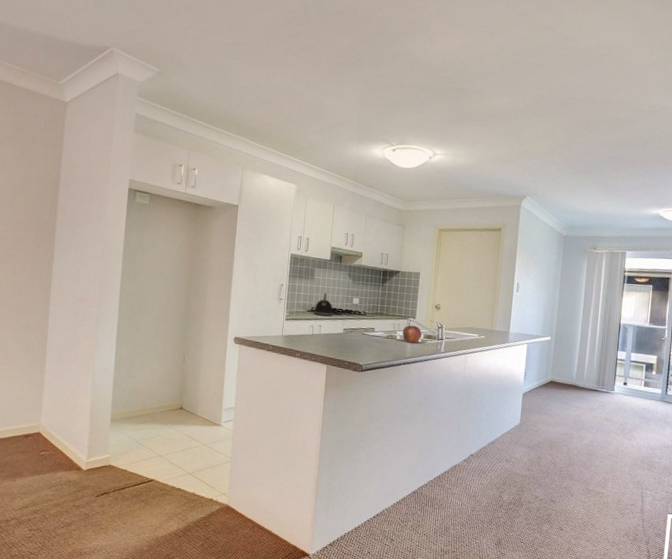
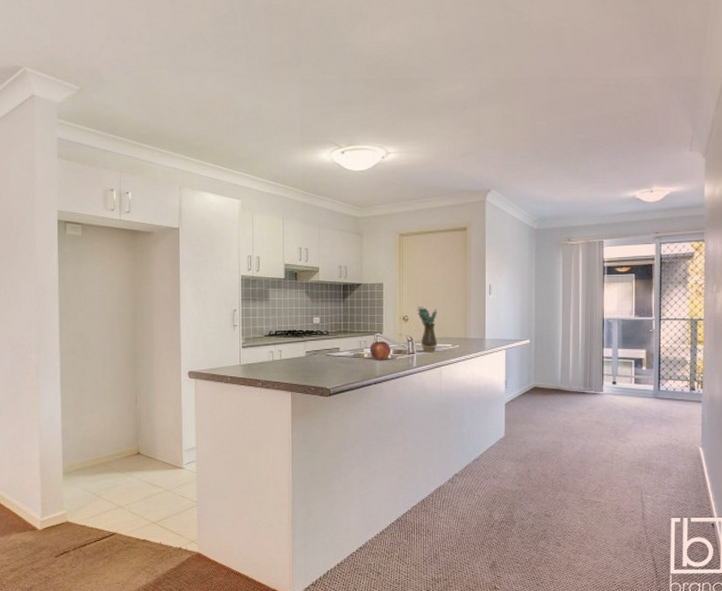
kettle: present [313,293,333,317] -> none [272,314,293,340]
vase: none [449,296,467,341] -> present [417,305,438,353]

